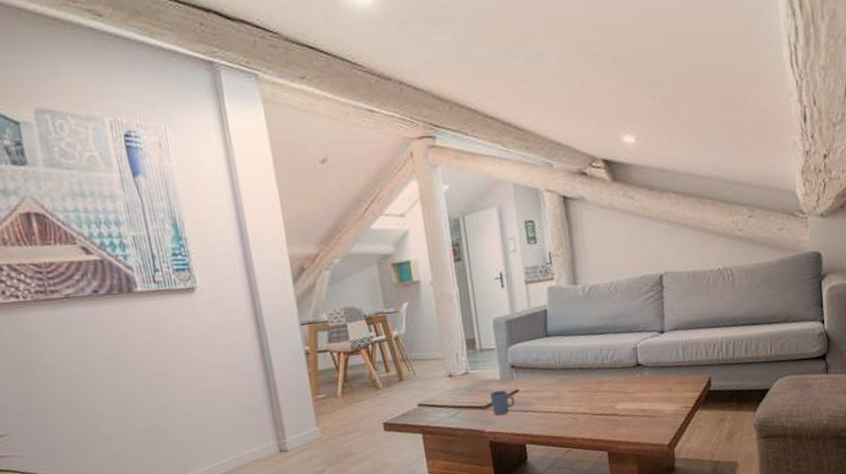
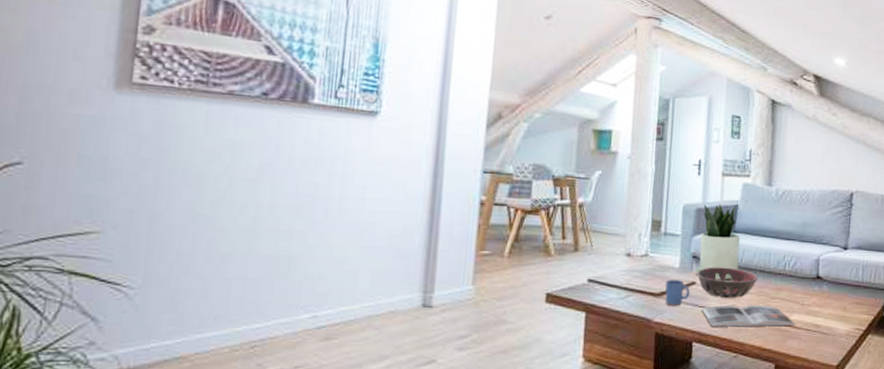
planter: none [512,311,558,385] -> present [695,203,741,281]
decorative bowl: none [517,370,579,401] -> present [696,267,759,299]
magazine: none [528,399,623,428] -> present [701,305,797,327]

